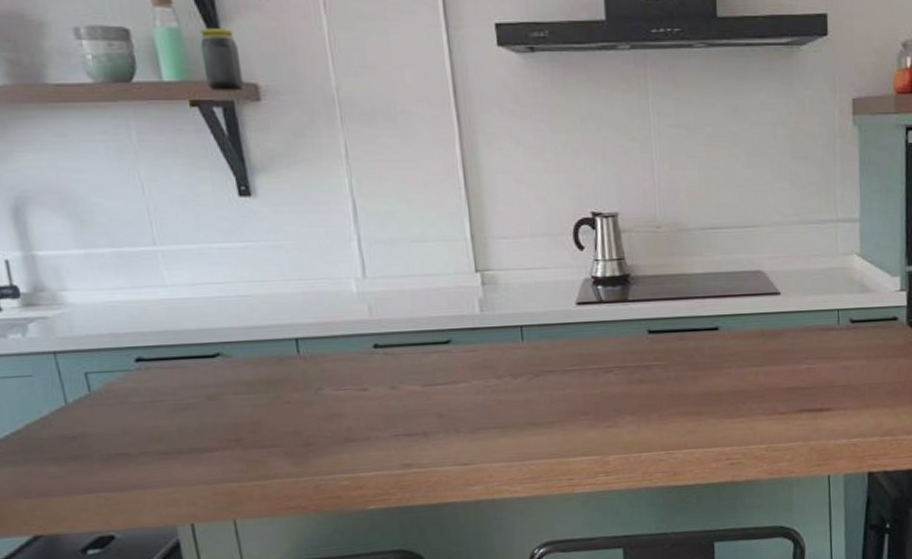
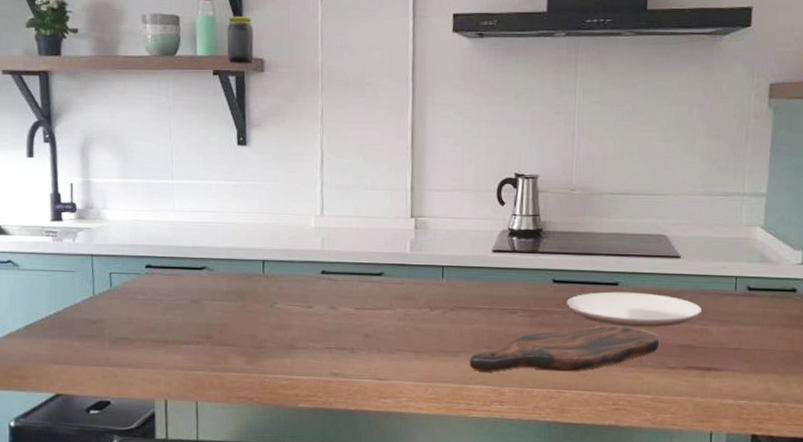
cutting board: none [565,374,767,442] -> present [469,326,659,372]
plate: none [666,335,807,374] -> present [567,291,702,327]

